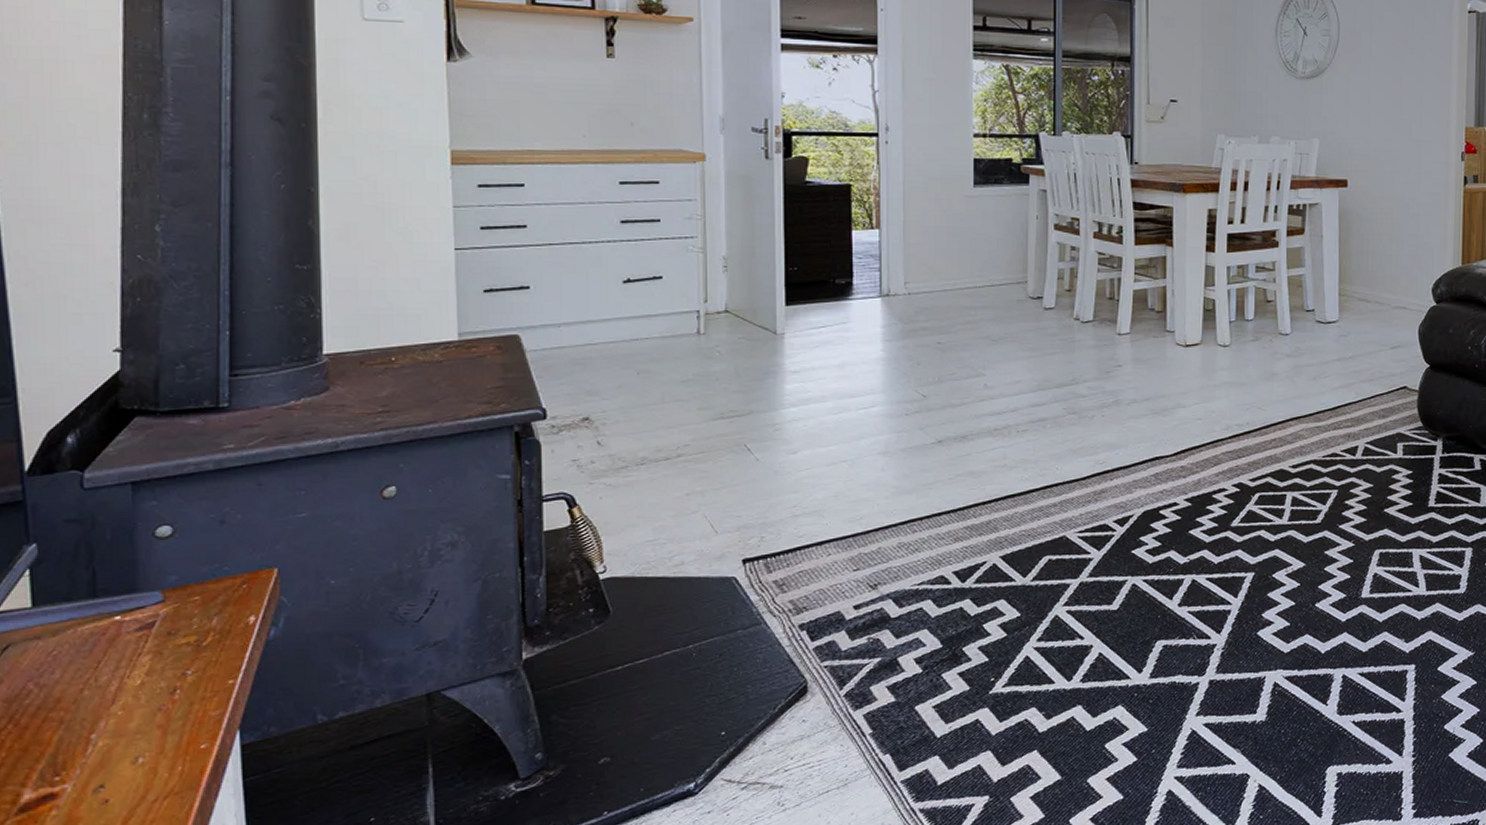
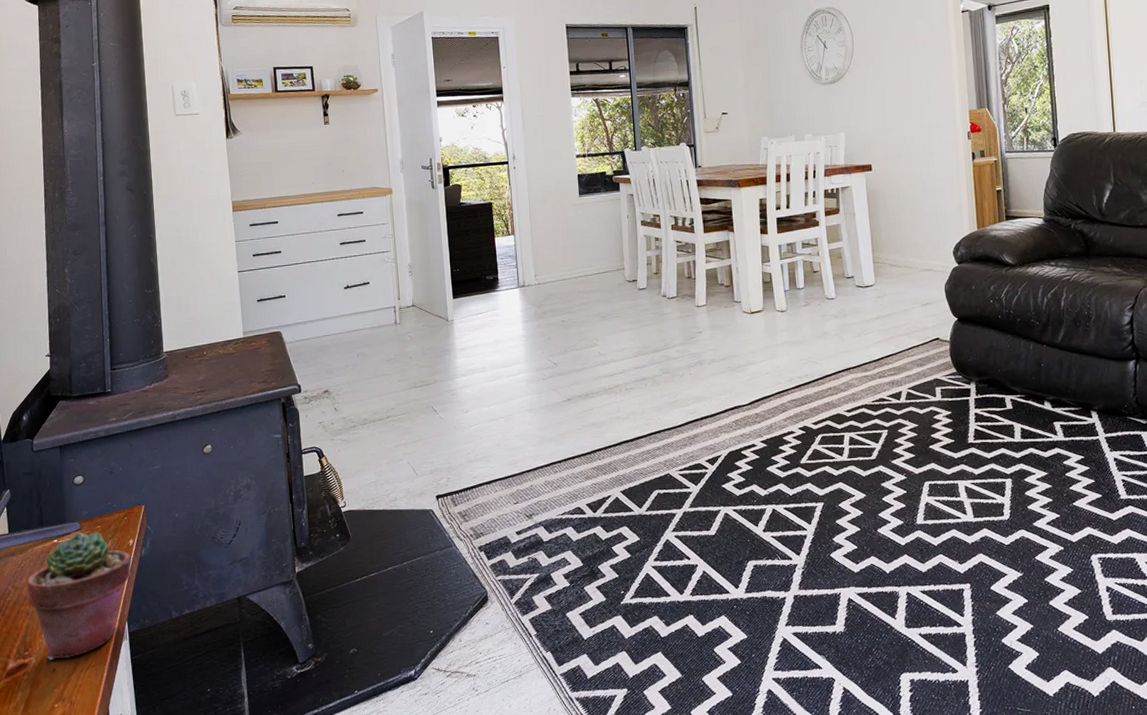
potted succulent: none [60,605,251,788] -> present [26,532,132,661]

